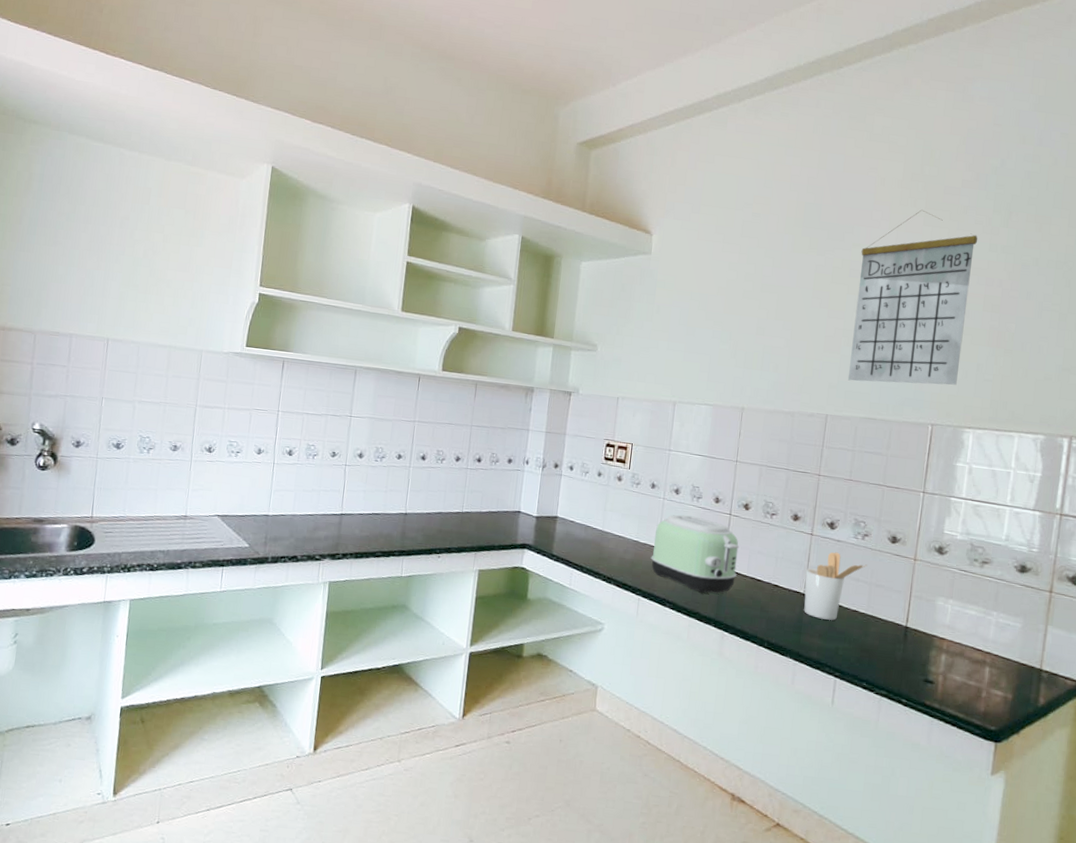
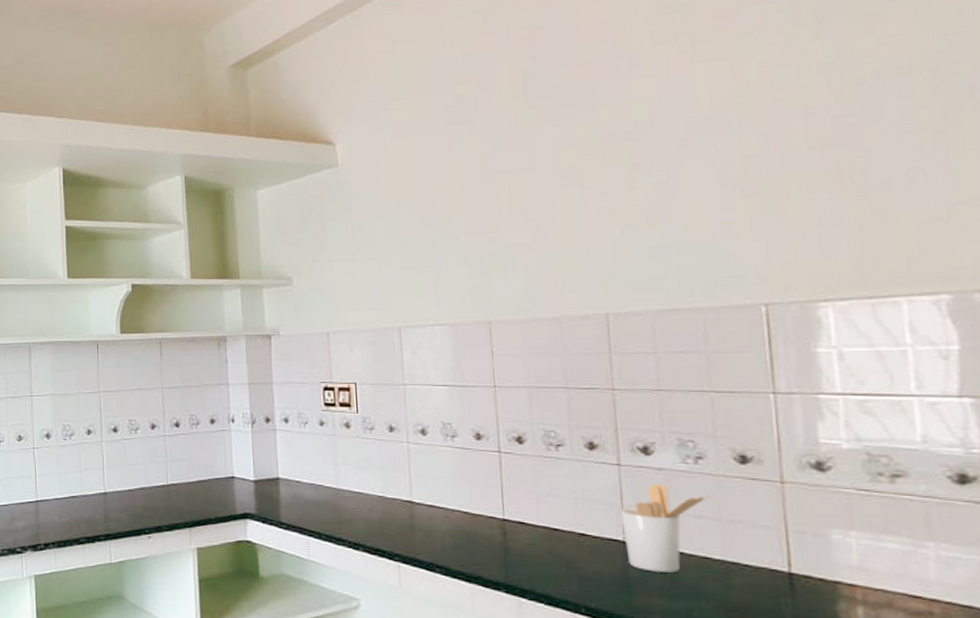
toaster: present [650,514,740,593] -> none [404,459,524,552]
calendar: present [847,209,978,385] -> none [611,44,791,268]

